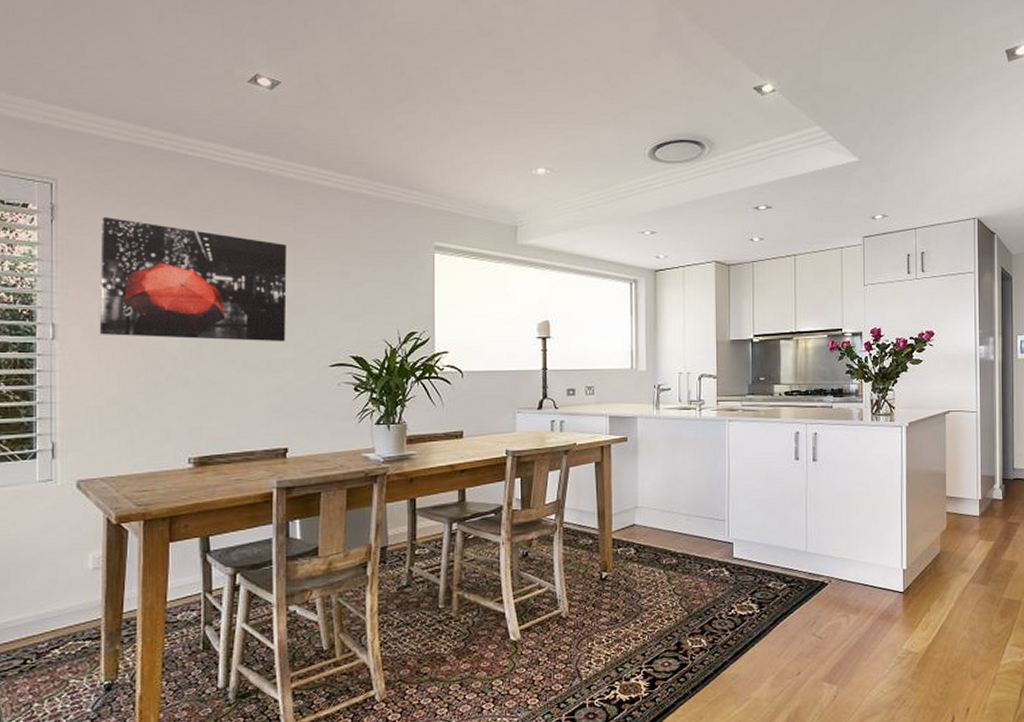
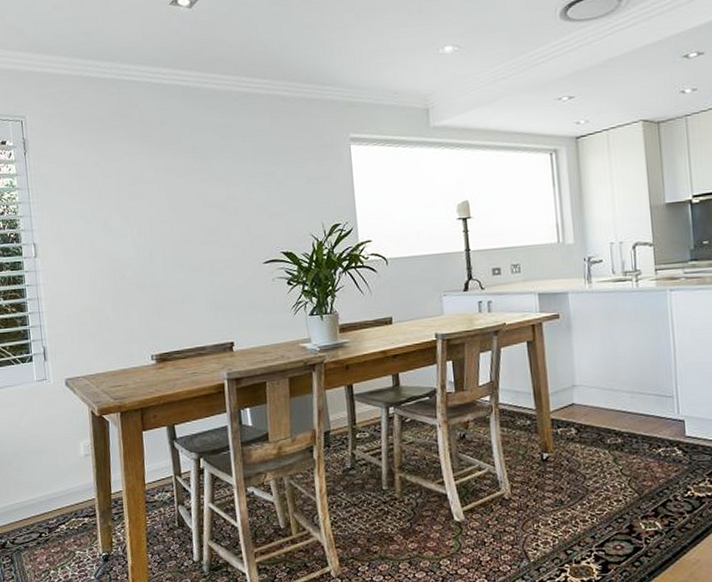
wall art: present [99,217,287,342] -> none [63,145,223,250]

